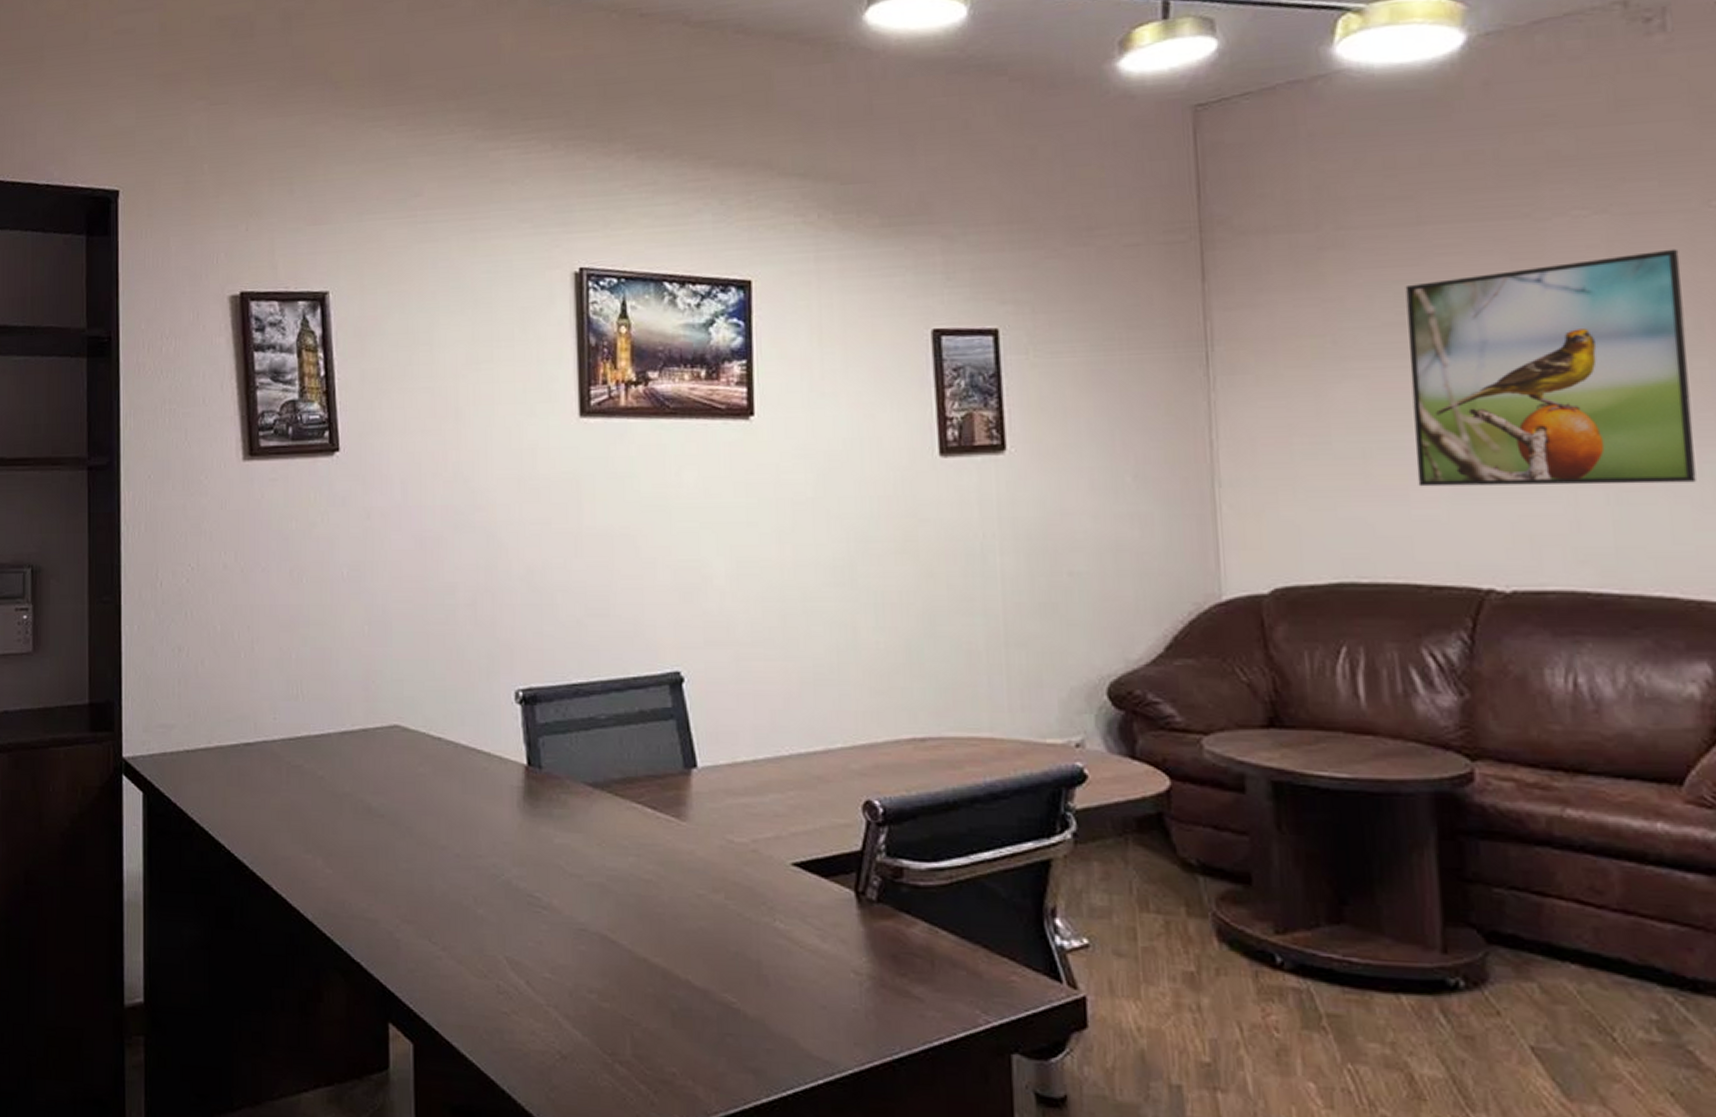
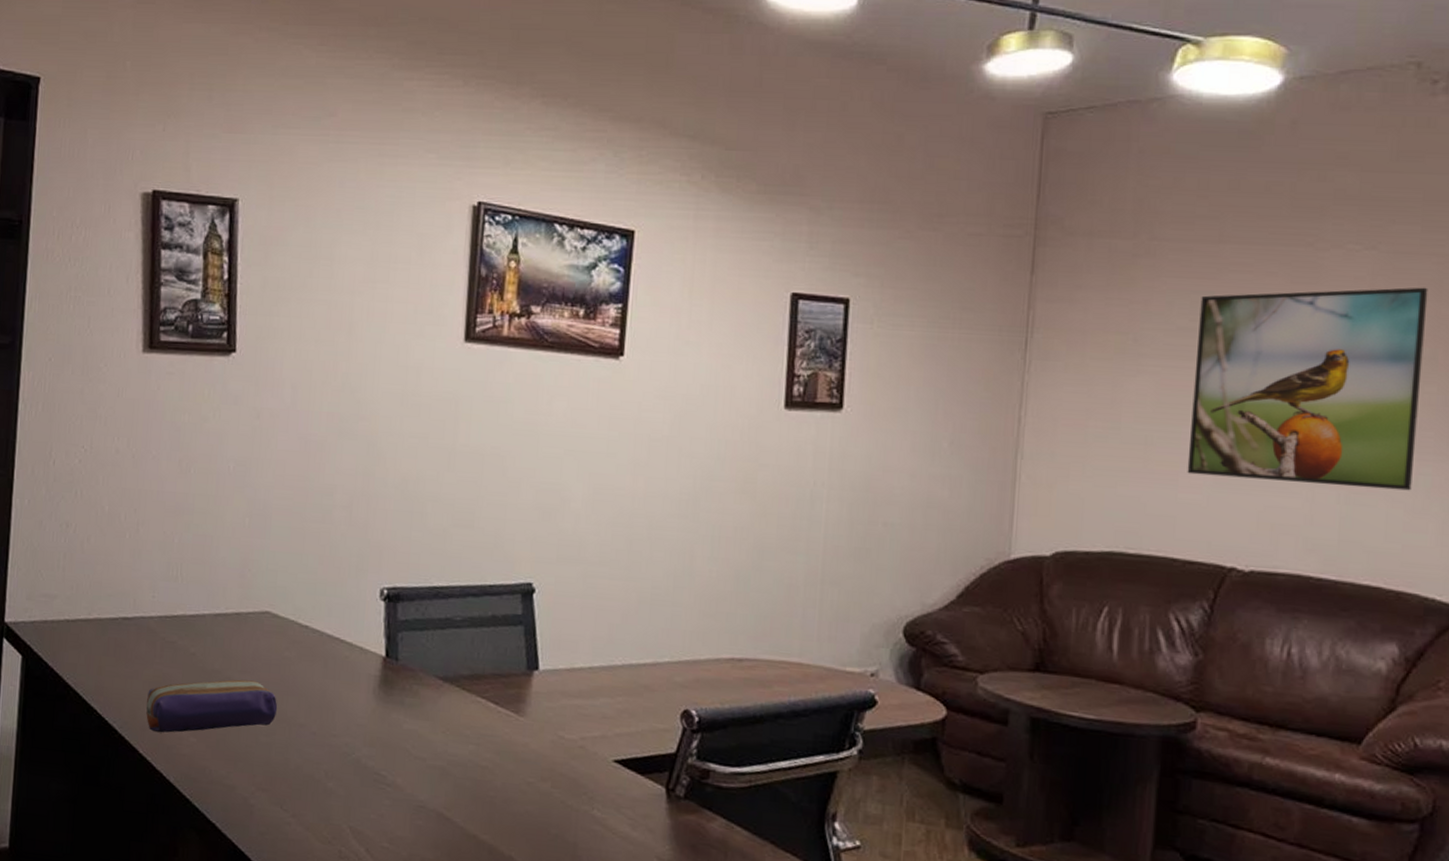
pencil case: none [276,801,416,866] -> present [146,679,278,733]

